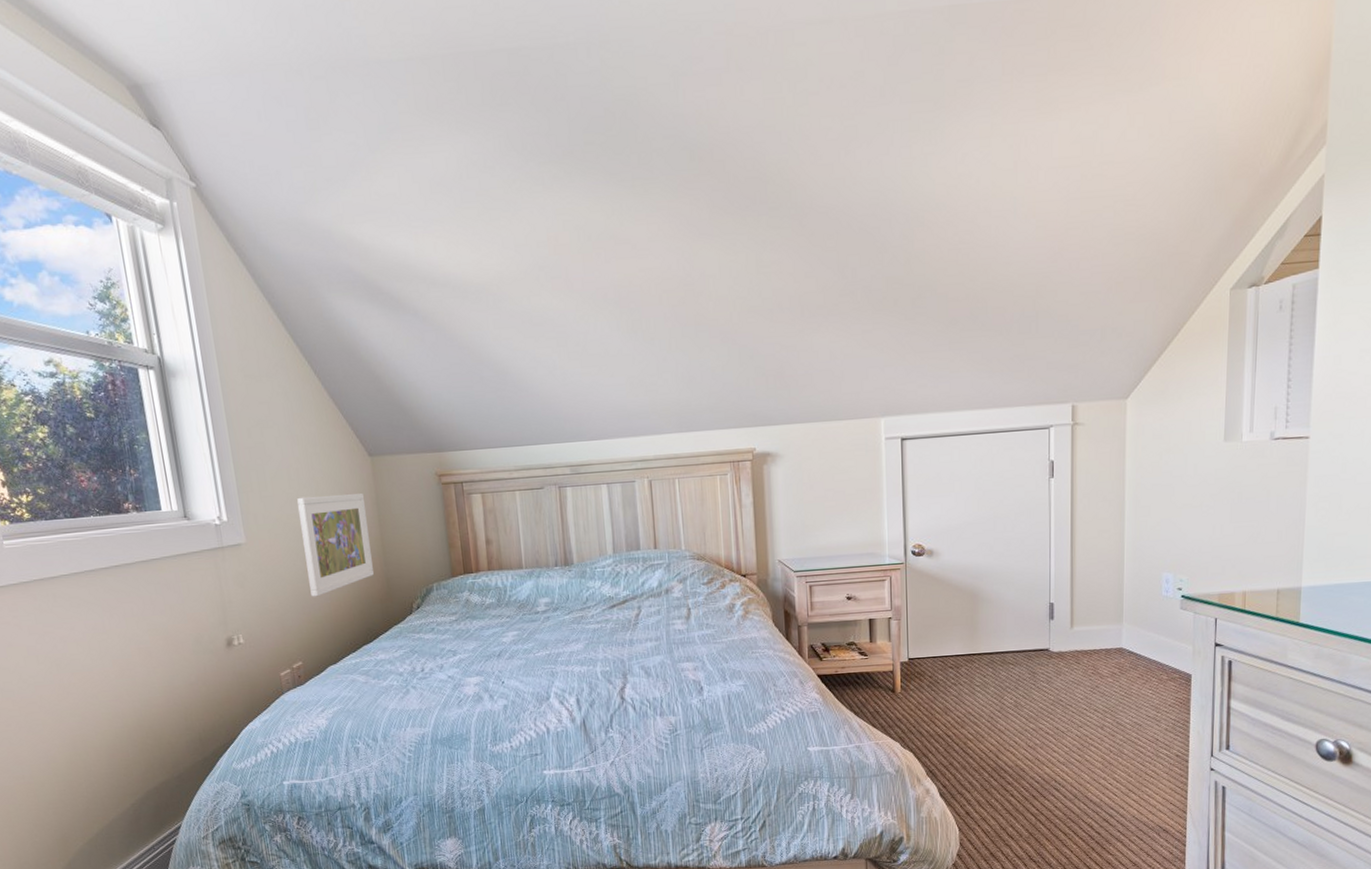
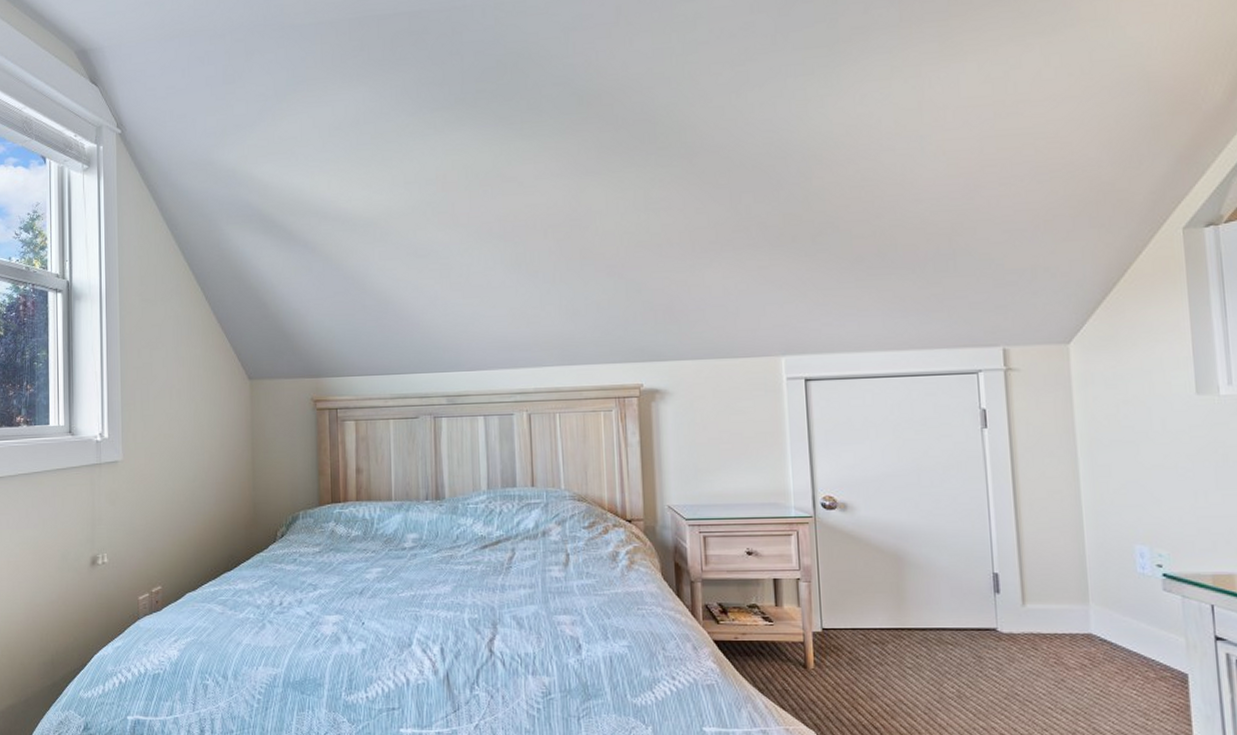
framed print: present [297,494,374,597] -> none [176,416,241,519]

